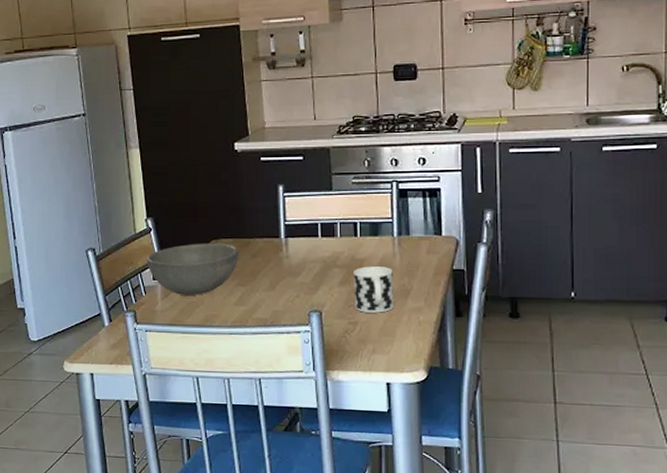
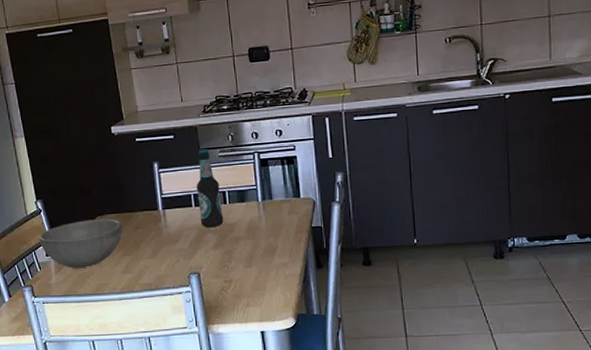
bottle: none [324,174,353,262] -> present [196,149,224,228]
cup: present [352,266,394,313] -> none [225,229,263,271]

